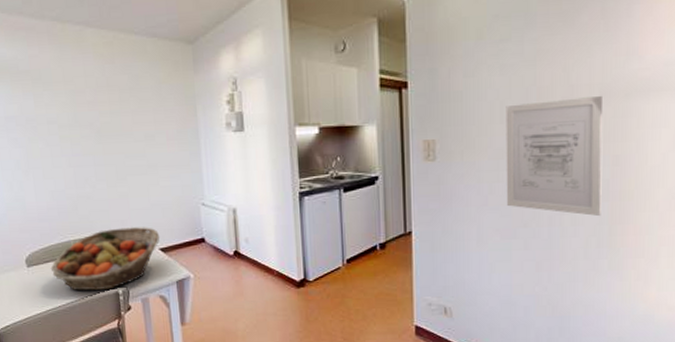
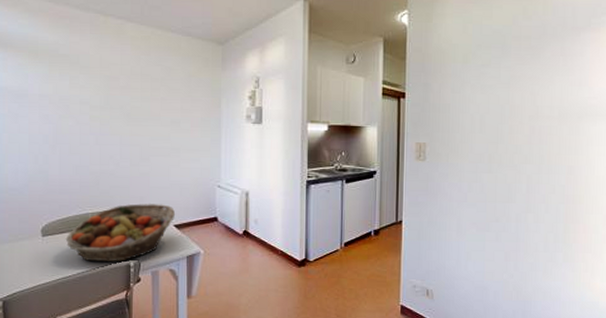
wall art: present [506,96,603,217] -> none [482,117,561,216]

